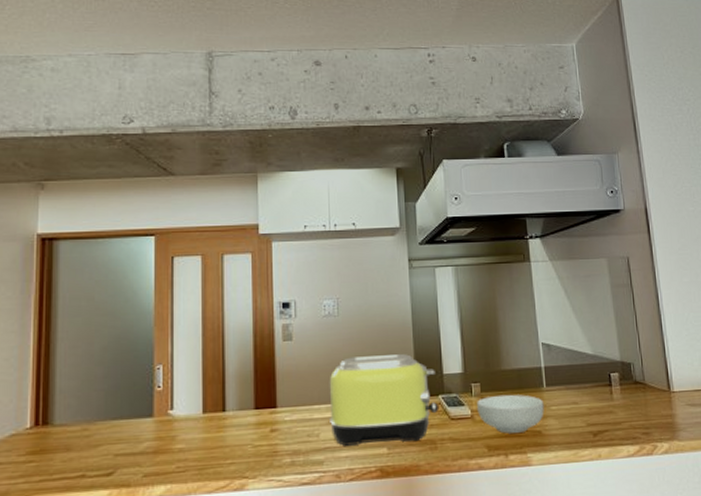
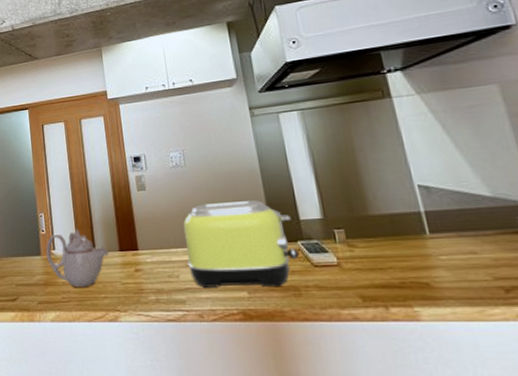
teapot: none [161,385,241,454] -> present [46,230,109,288]
cereal bowl: present [477,394,544,433] -> none [343,241,431,284]

